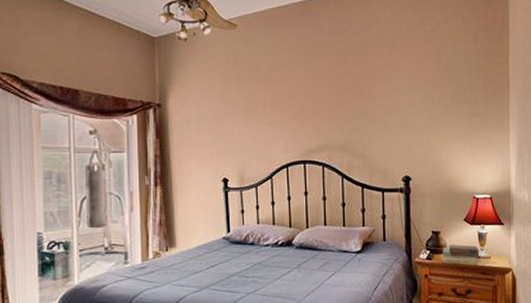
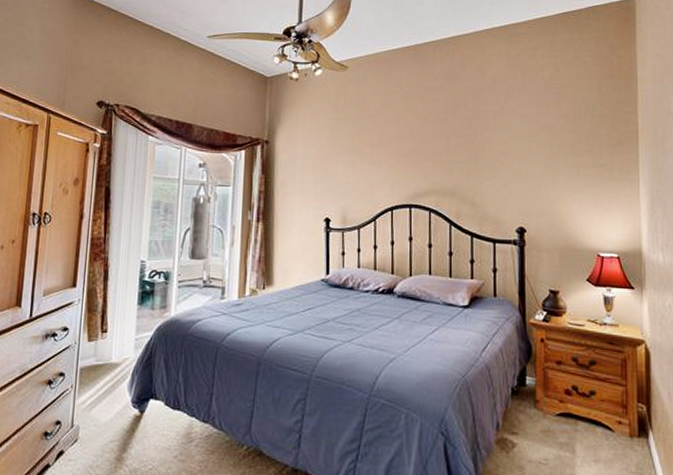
books: present [440,245,480,265] -> none [558,307,606,333]

